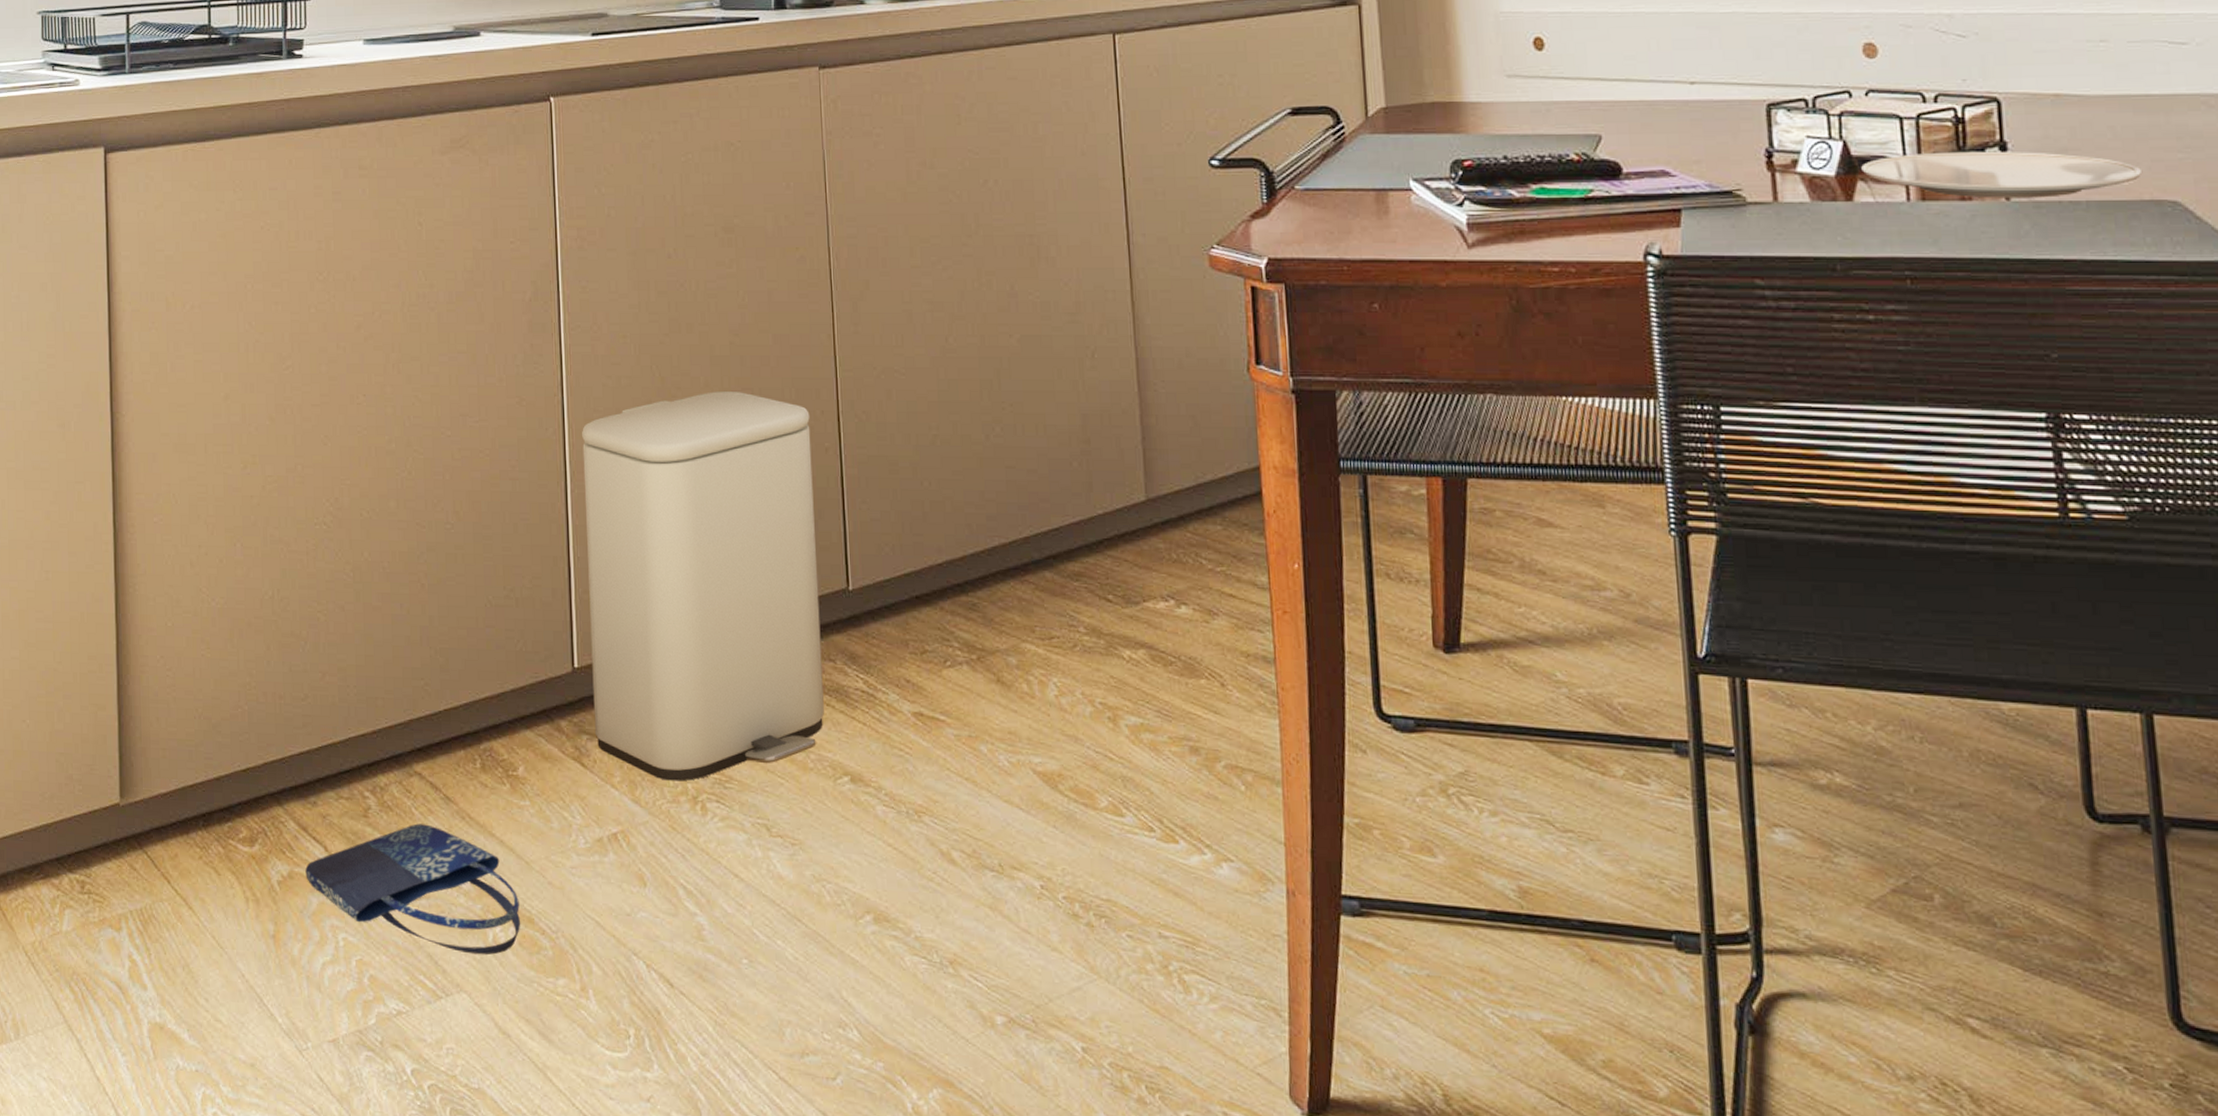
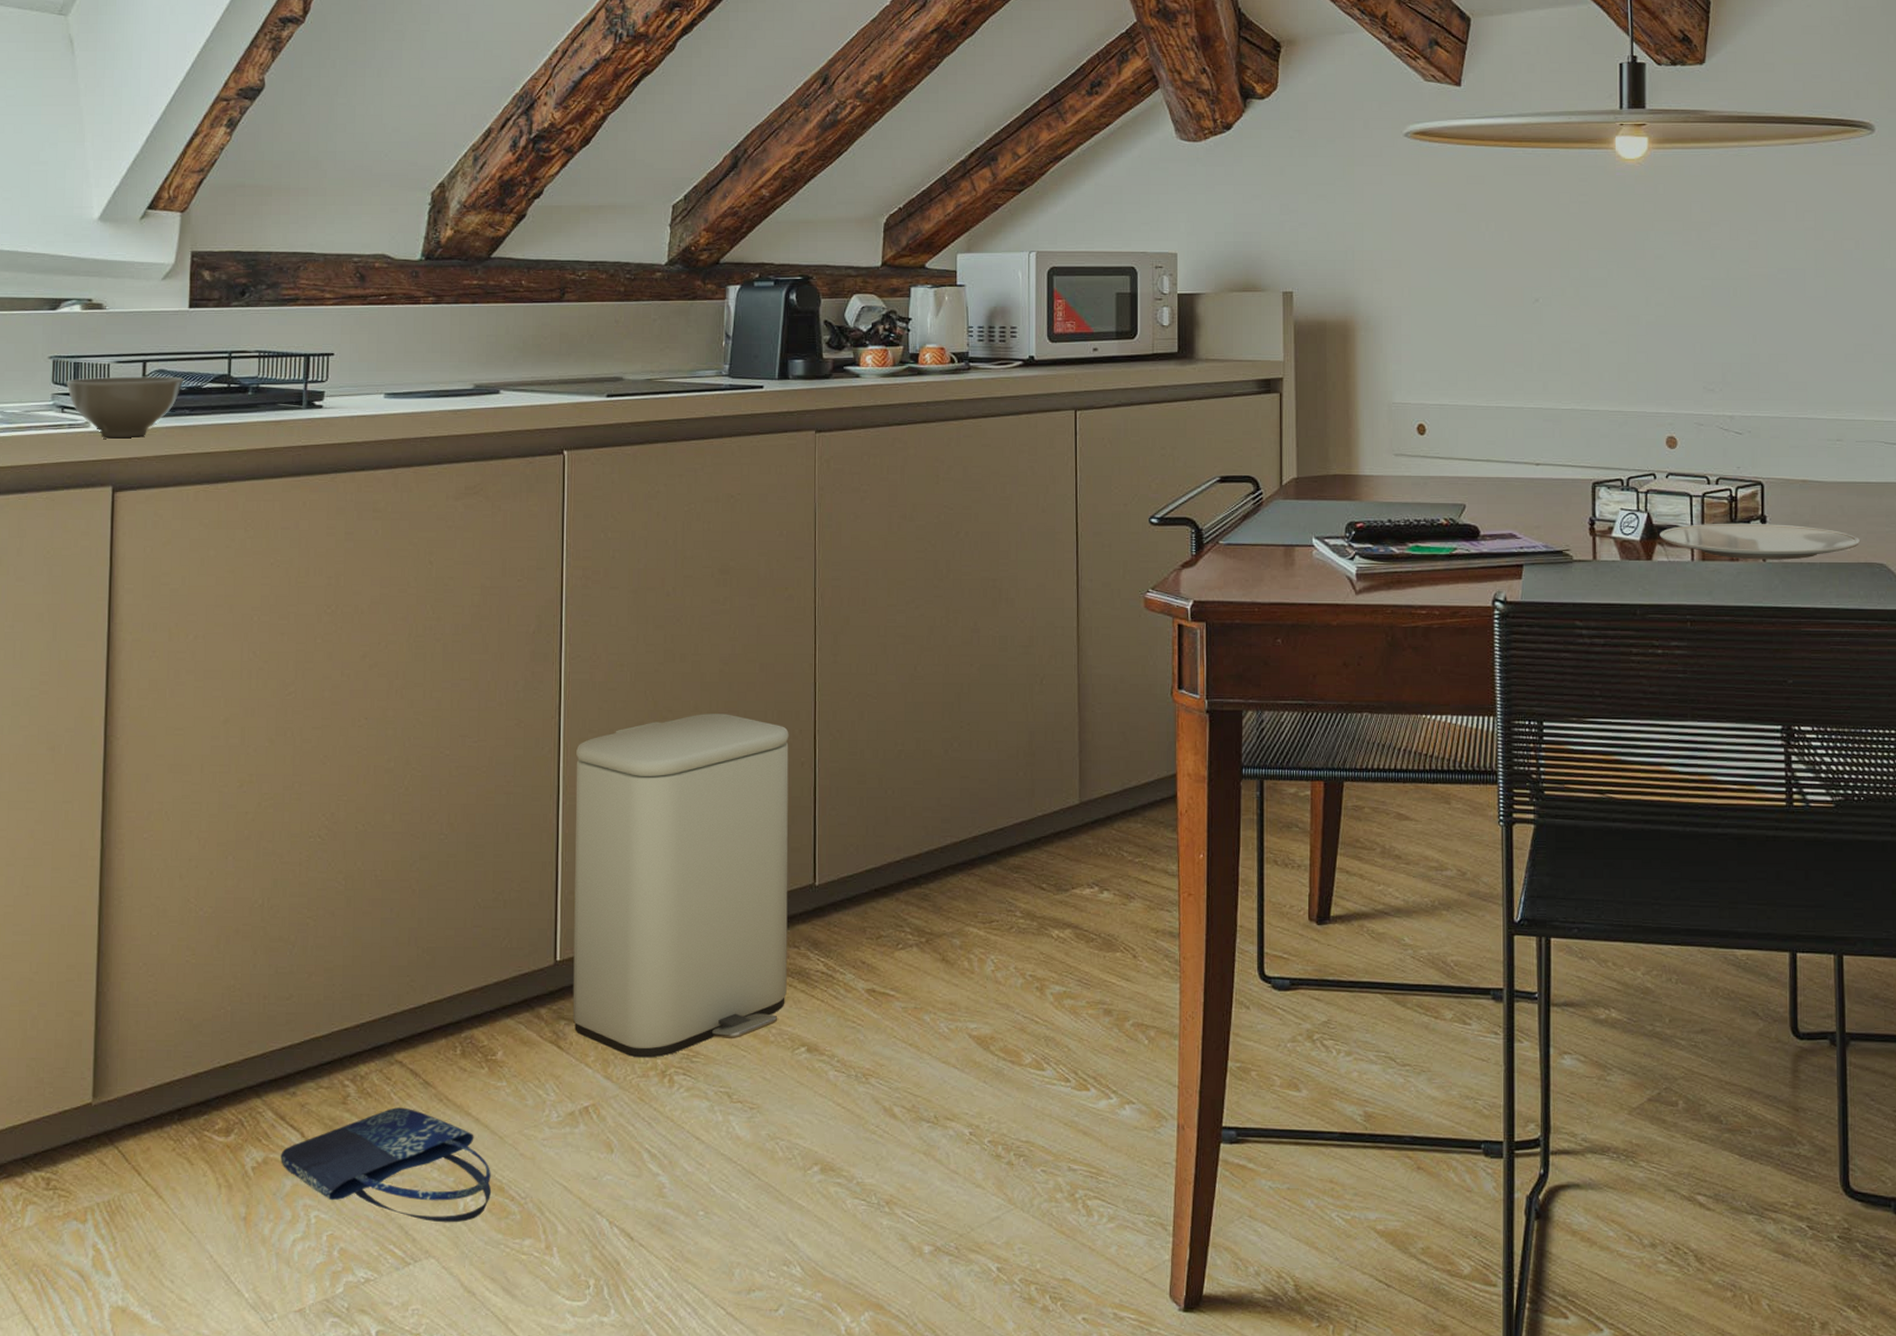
bowl: none [54,28,166,97] -> present [65,376,184,439]

